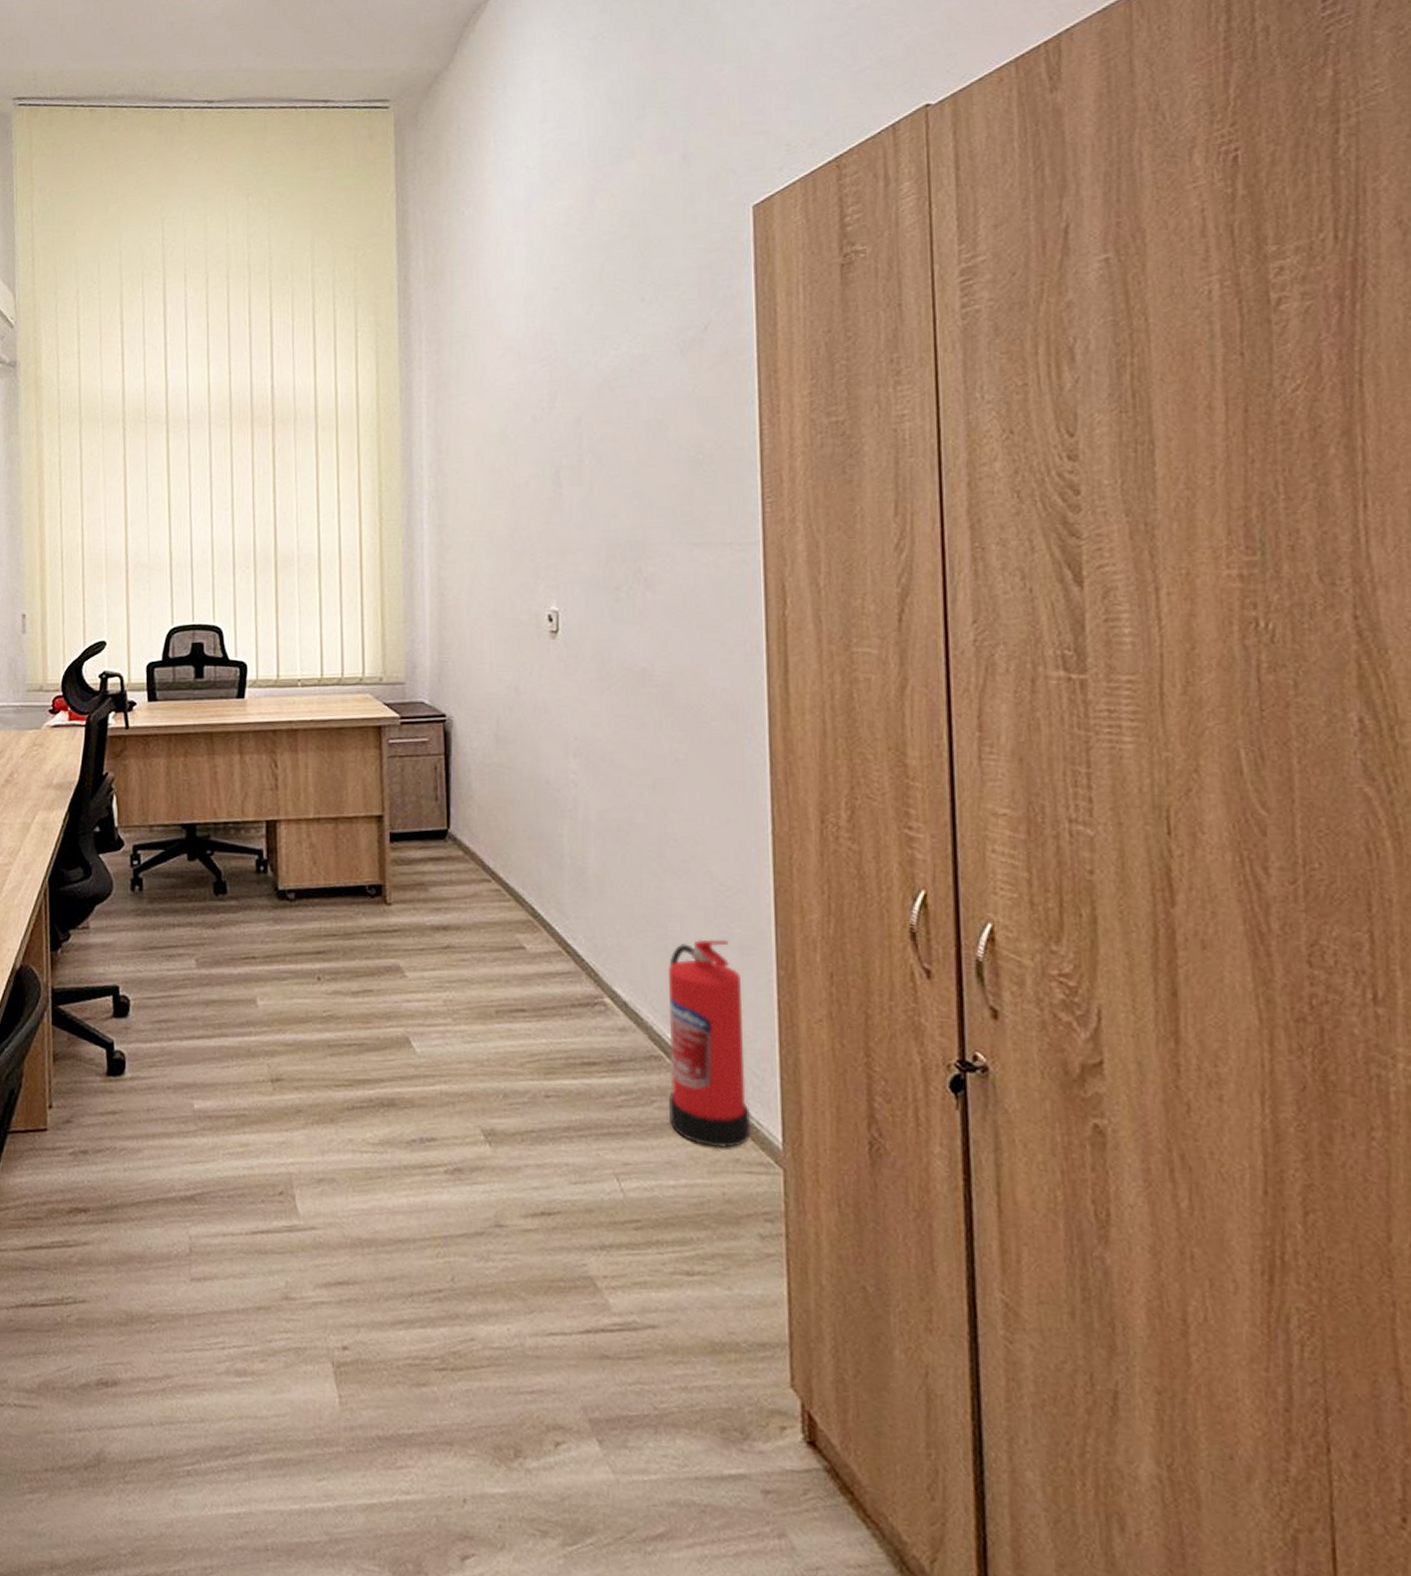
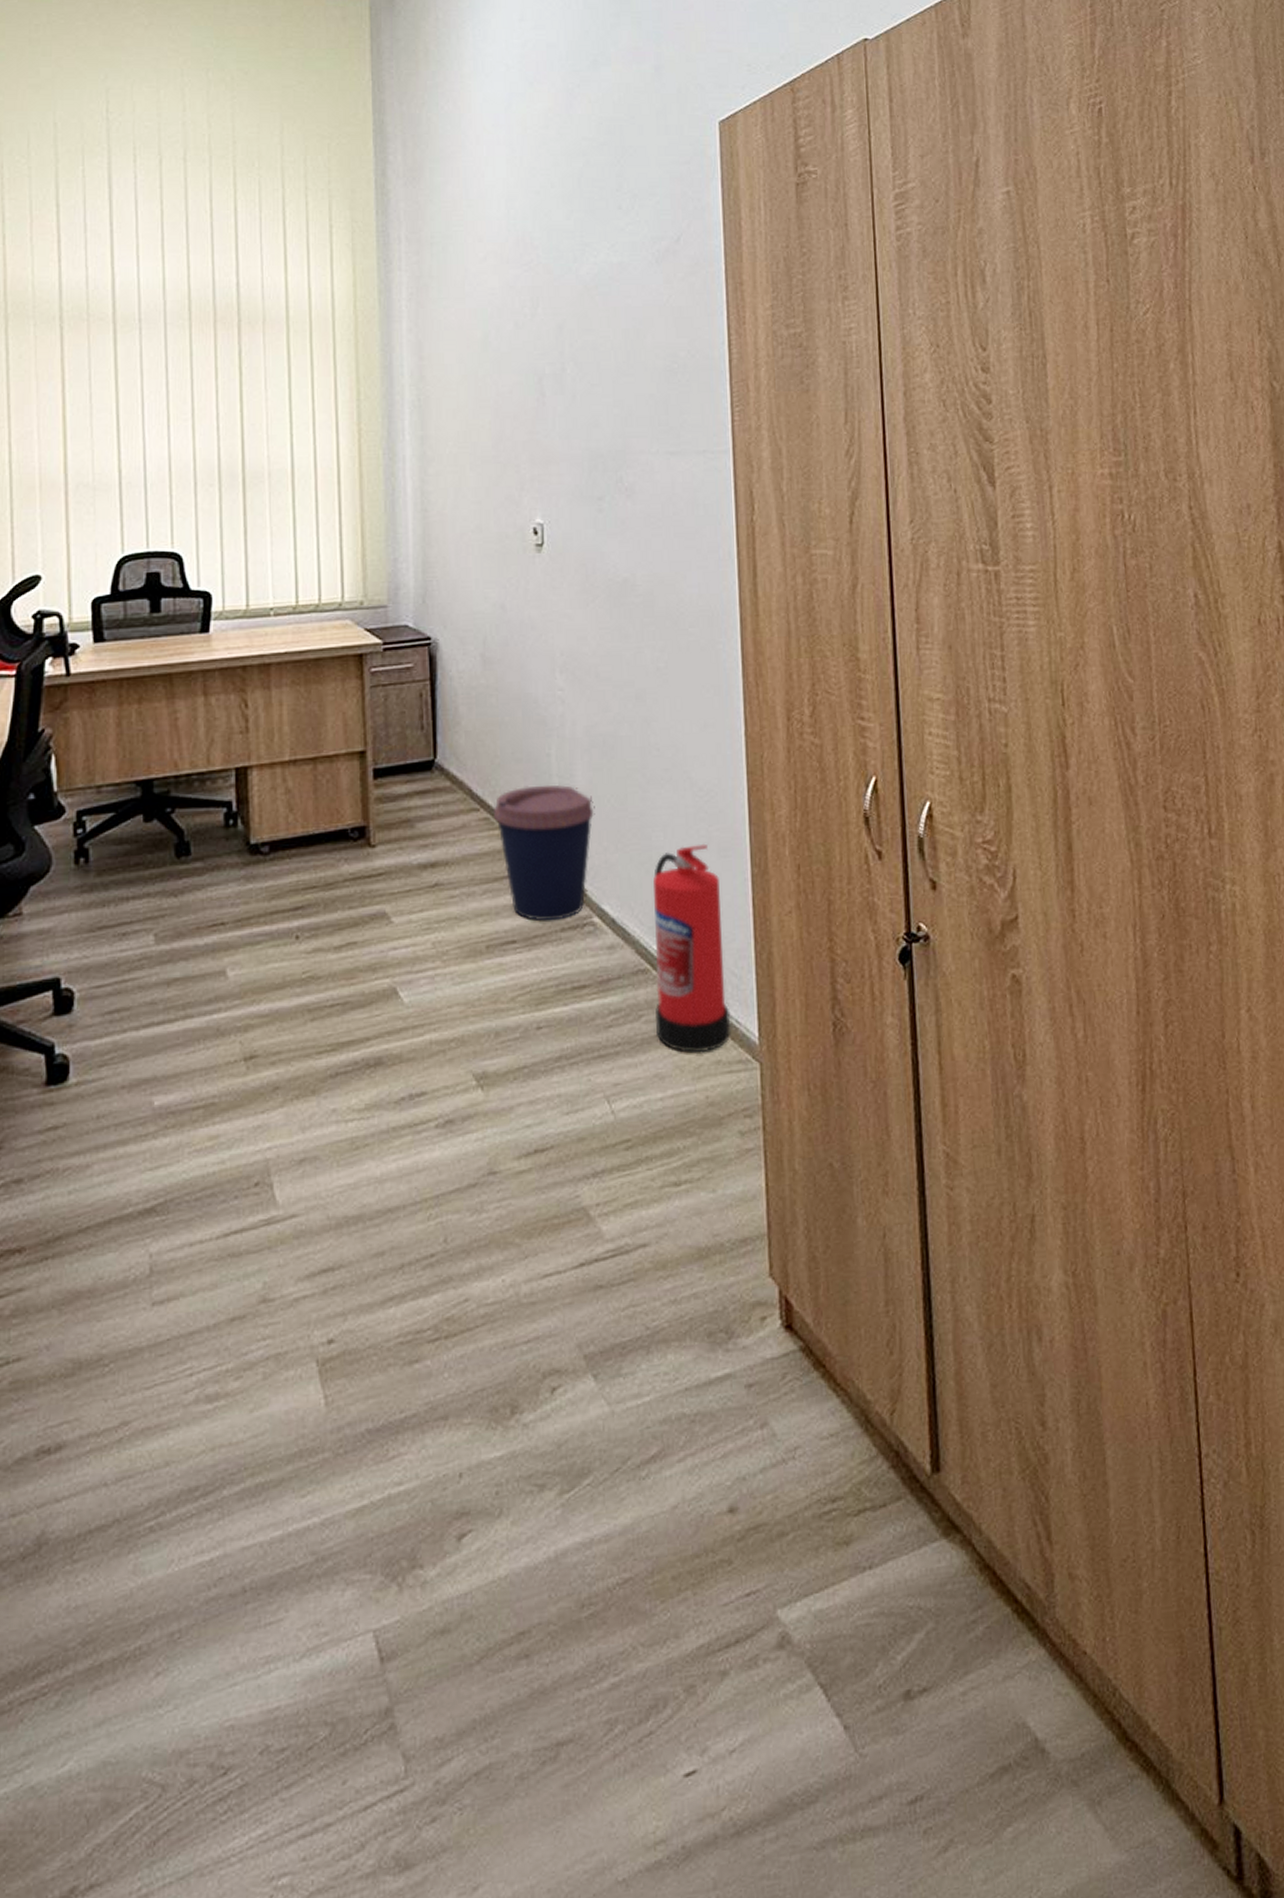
coffee cup: none [504,863,608,996] -> present [493,784,595,921]

